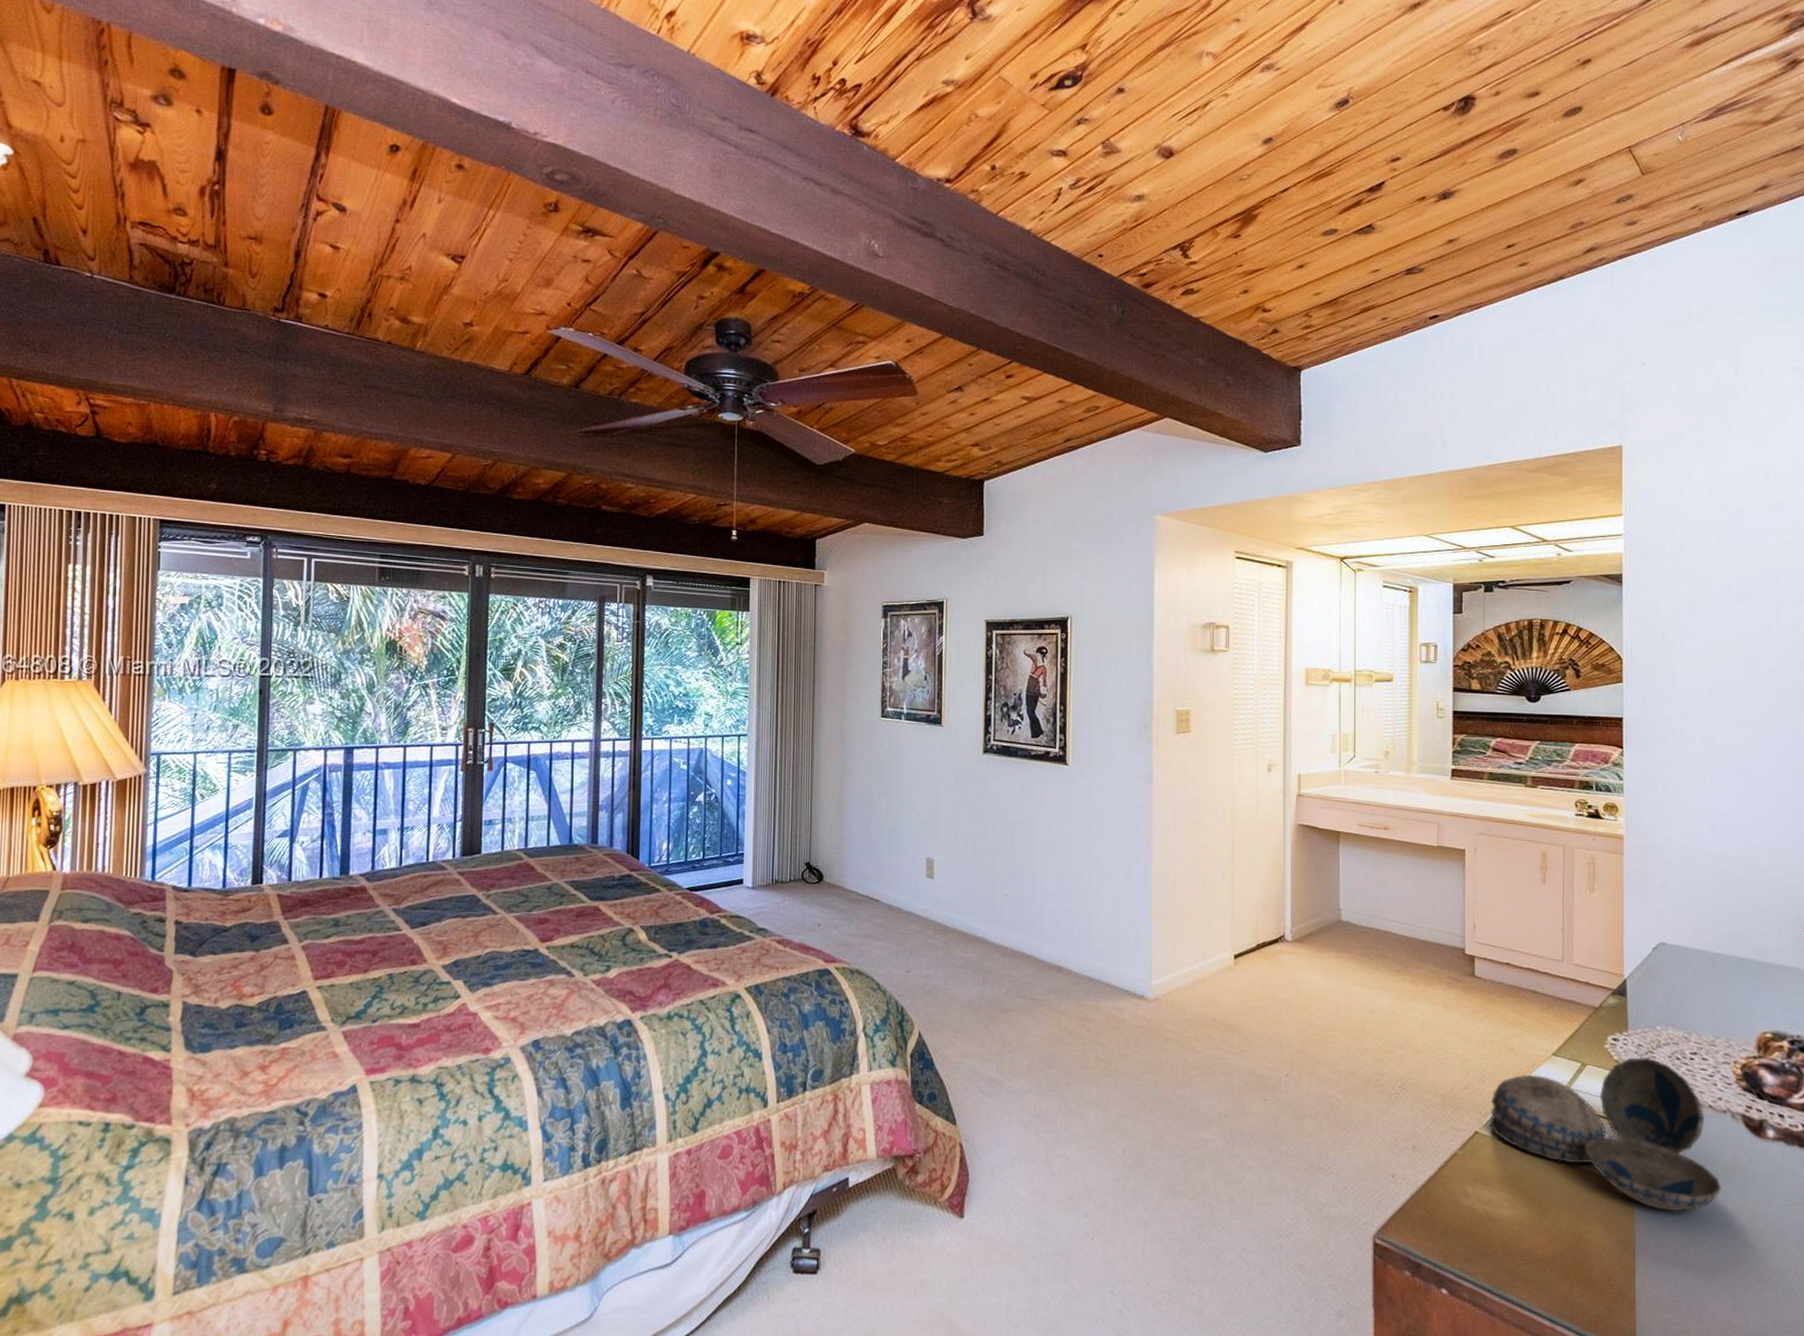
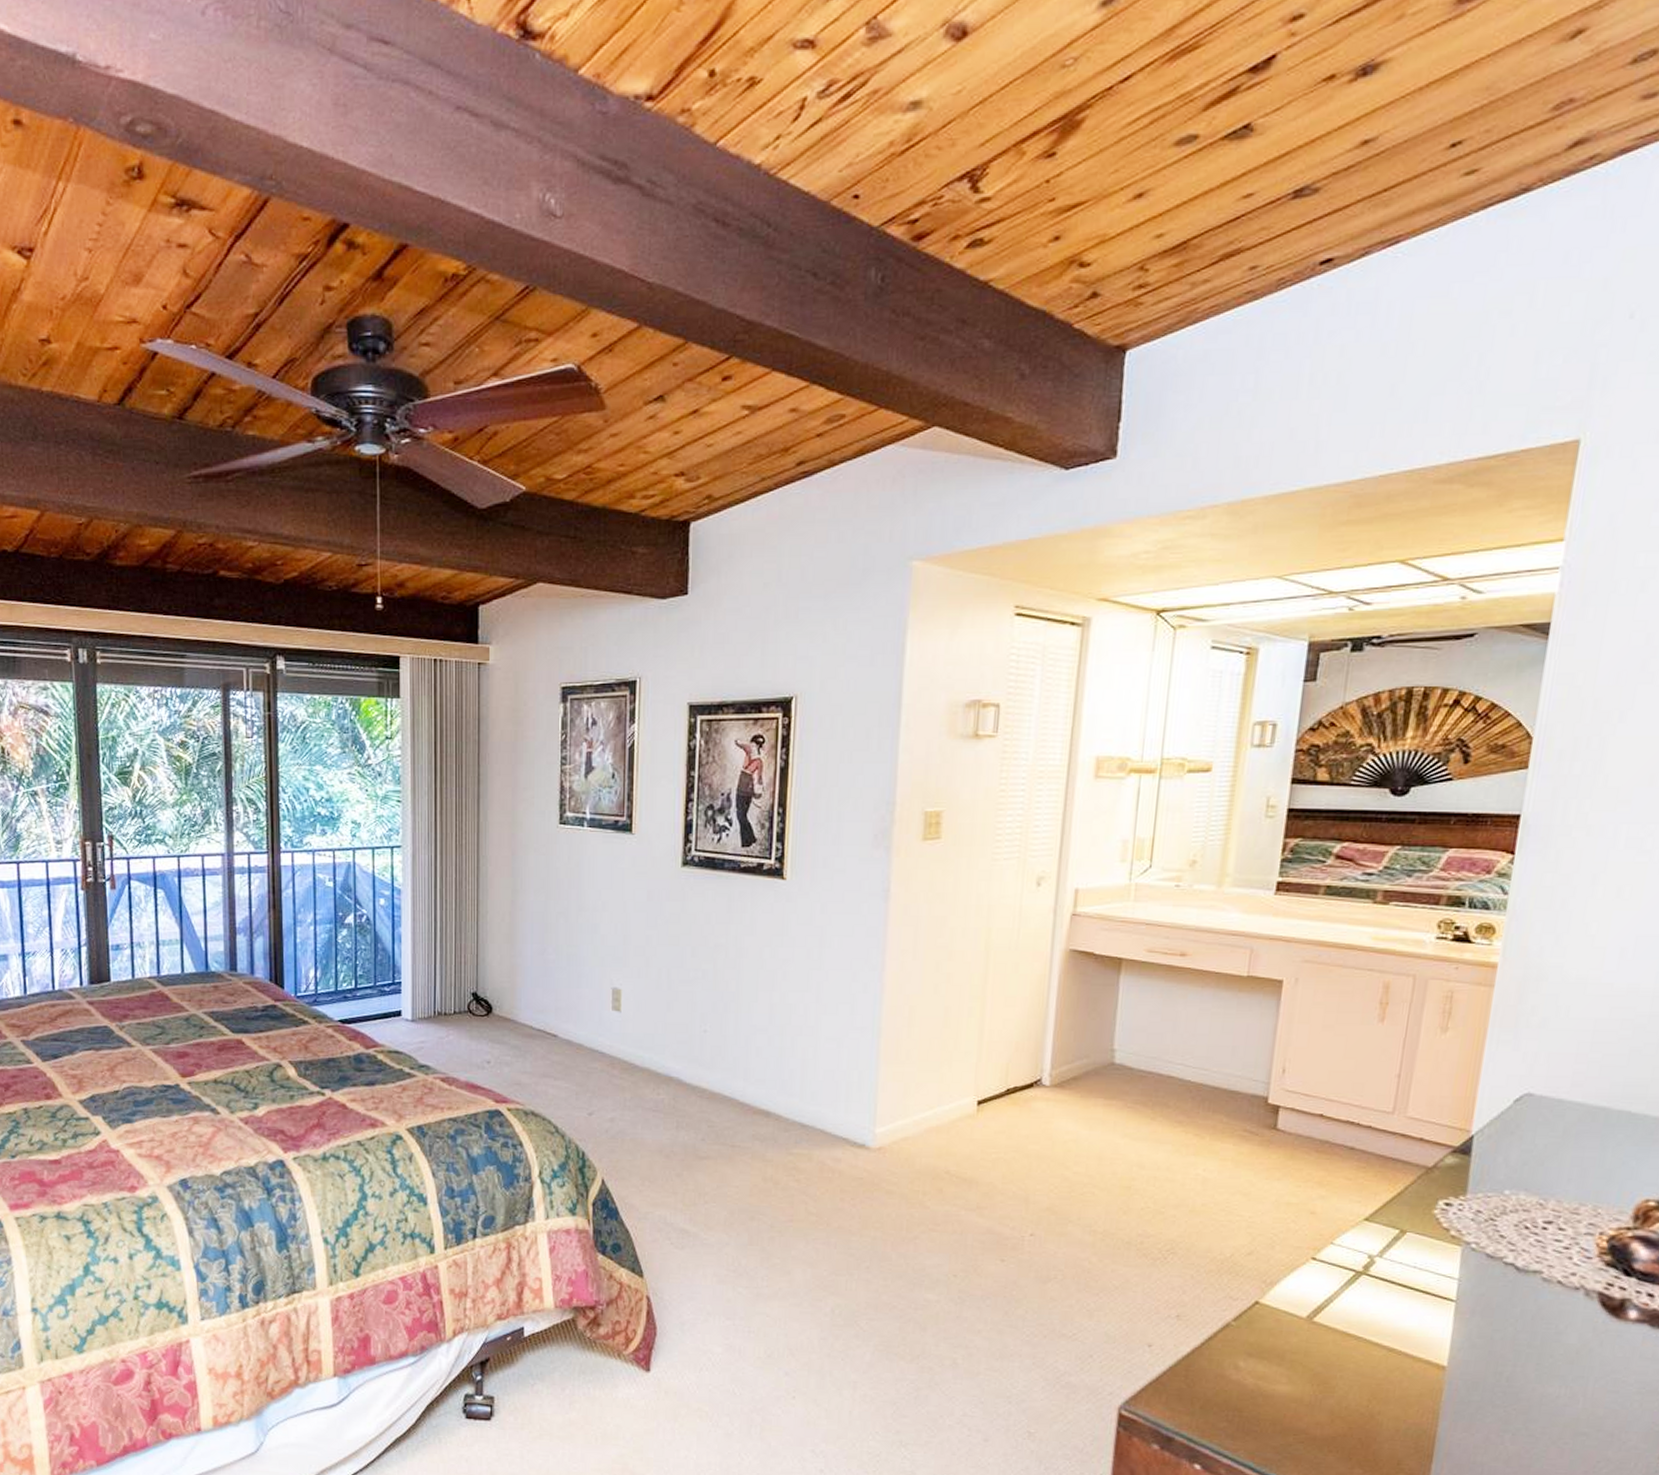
decorative bowl: present [1488,1056,1722,1212] -> none [1272,1224,1559,1395]

